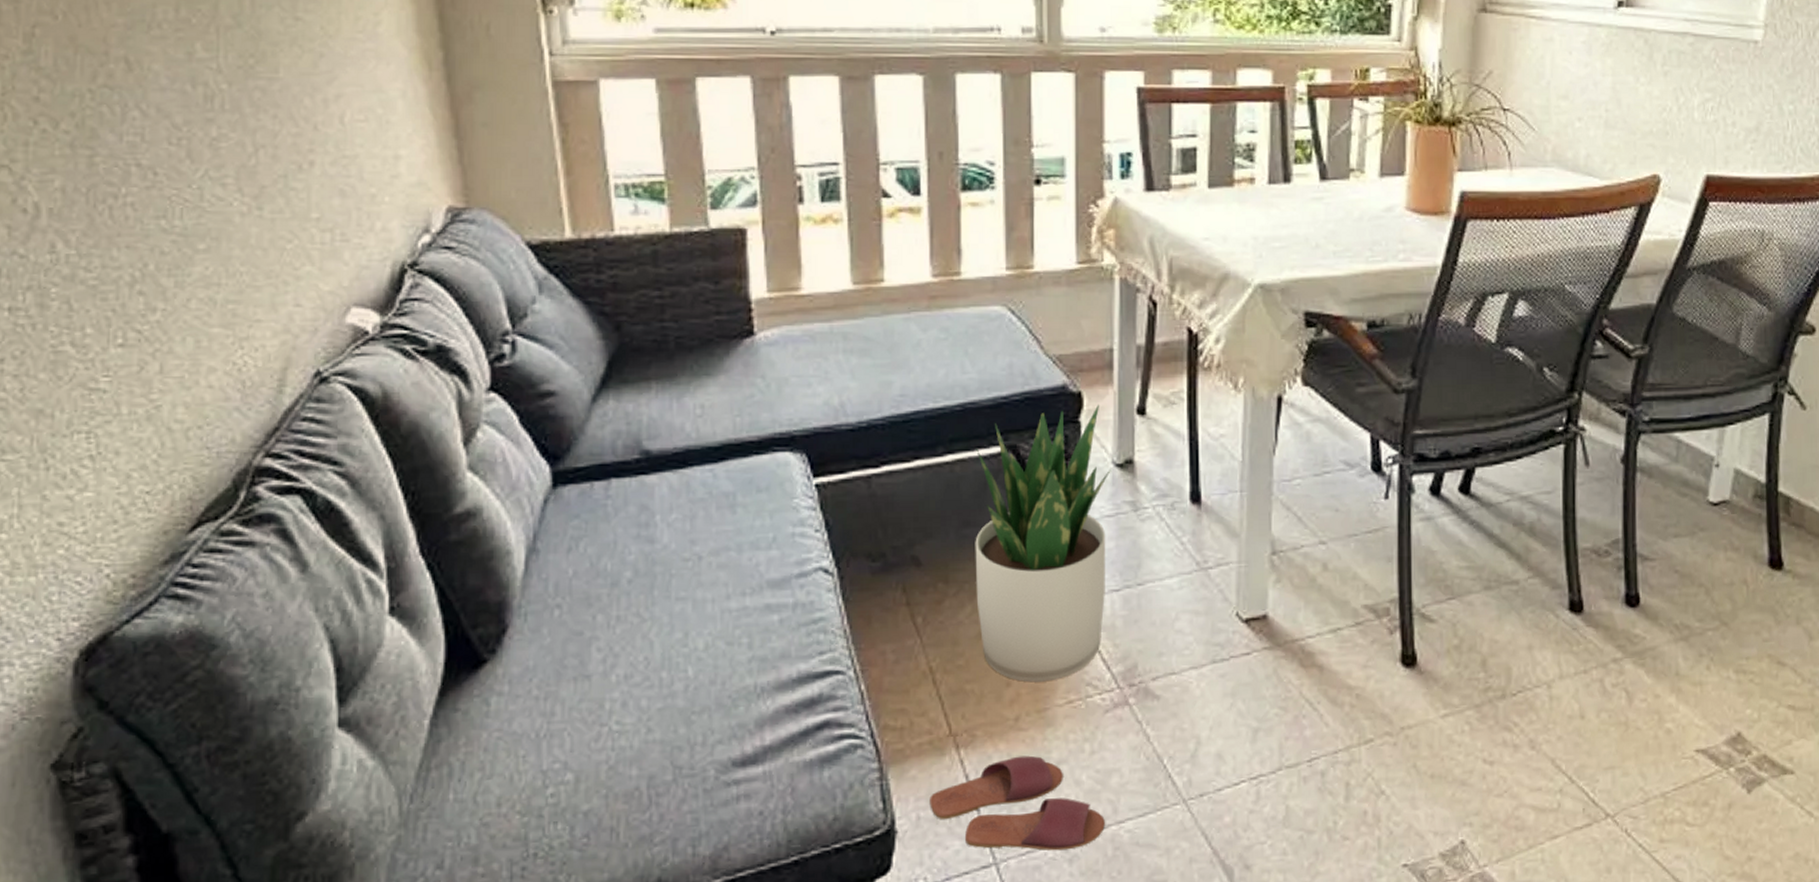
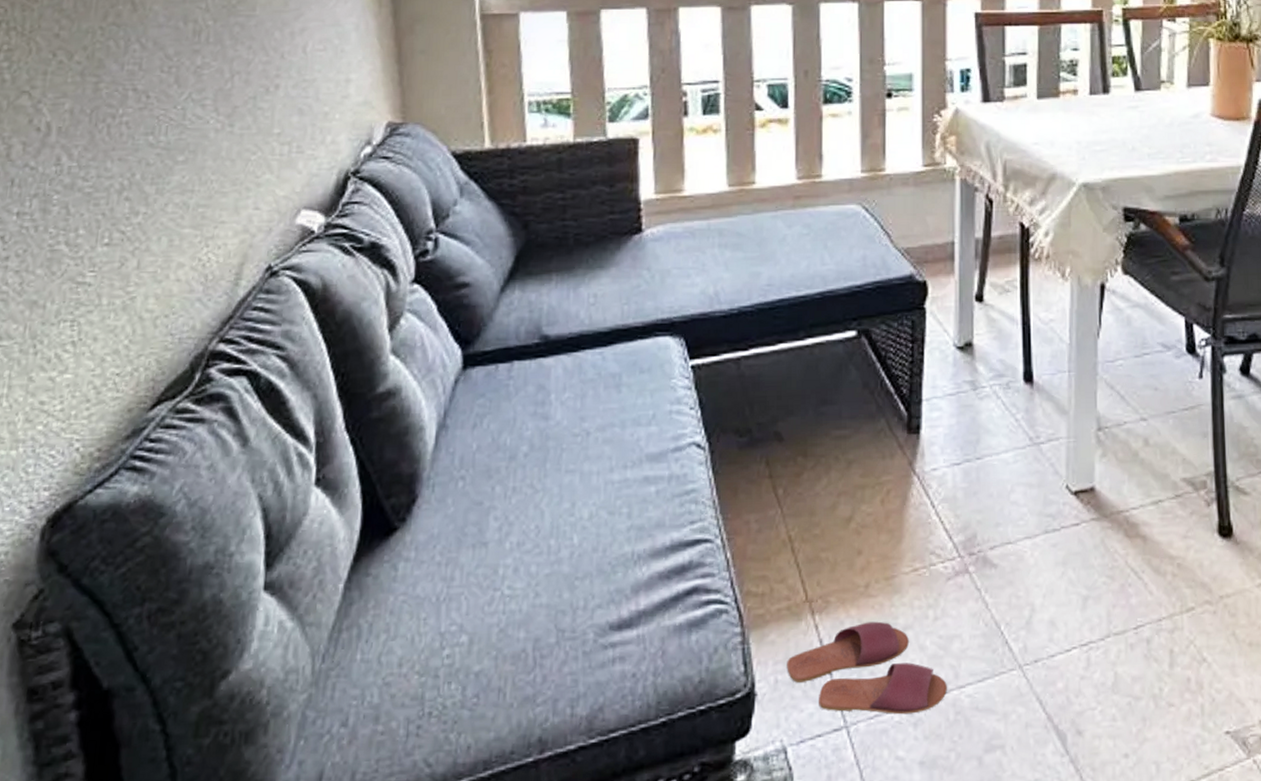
planter: present [975,404,1111,683] -> none [831,292,953,551]

